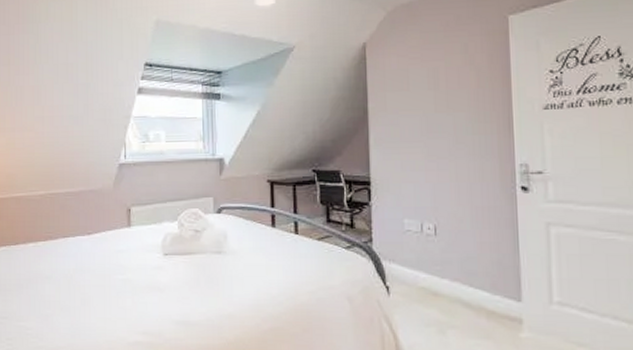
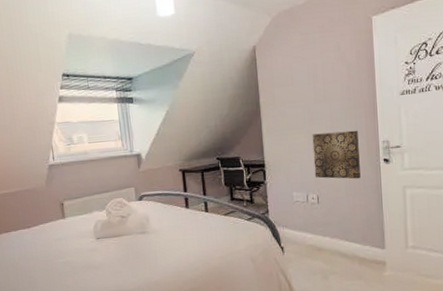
wall art: none [430,148,491,209] -> present [312,130,361,179]

